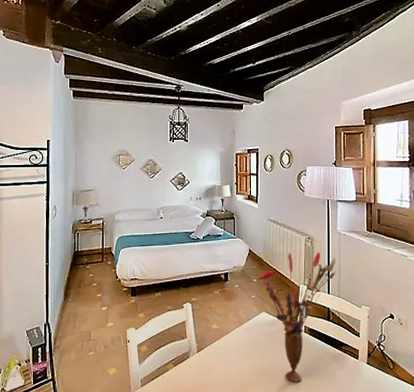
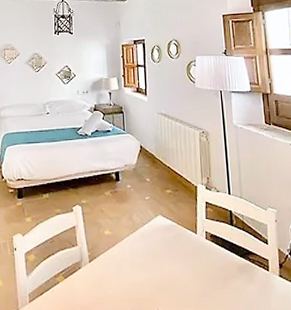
bouquet: present [258,252,336,382] -> none [151,148,236,297]

